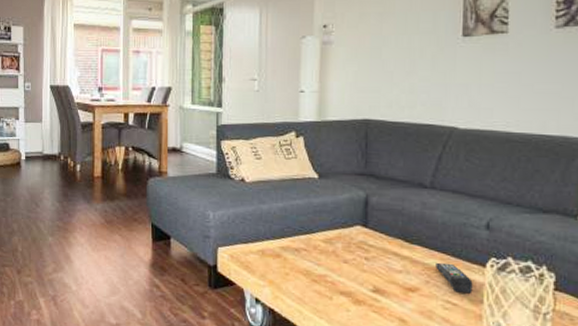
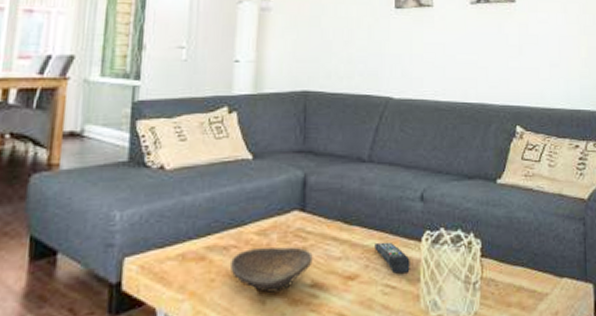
decorative bowl: none [302,253,375,292] -> present [231,246,313,293]

